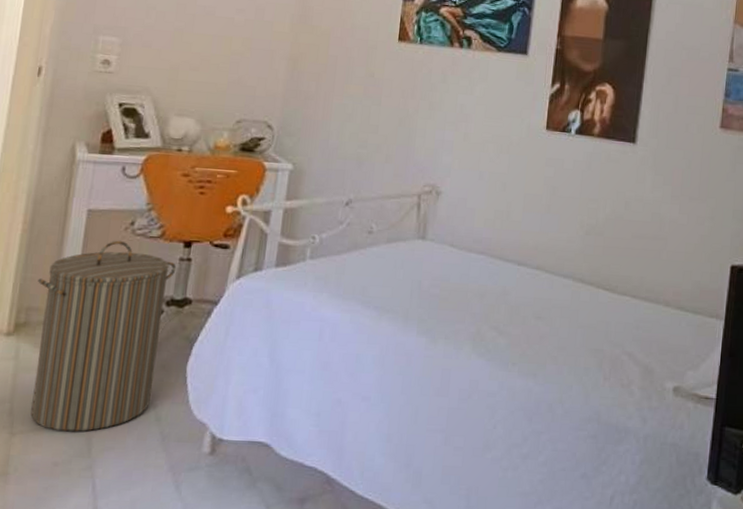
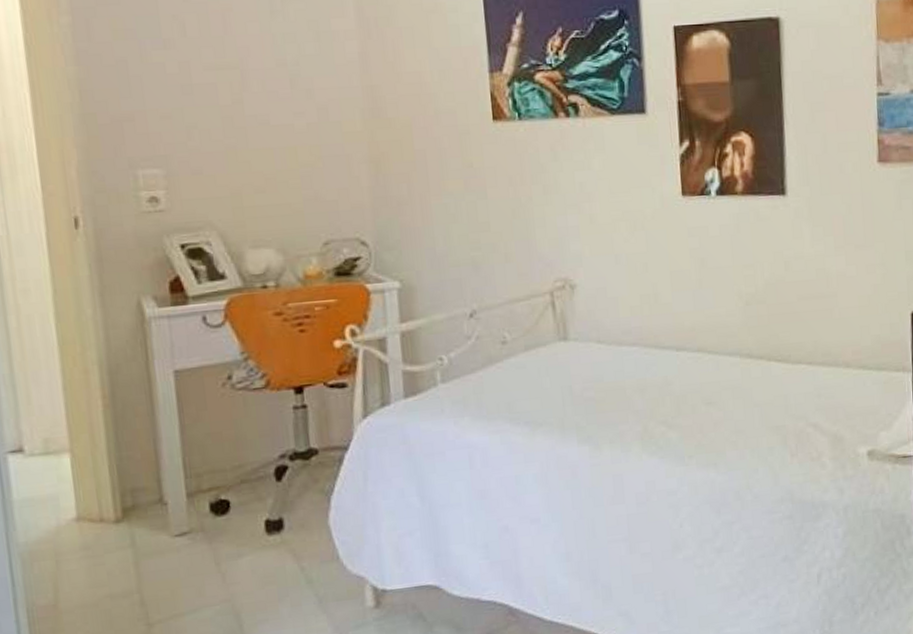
laundry hamper: present [30,240,177,432] -> none [136,398,296,614]

